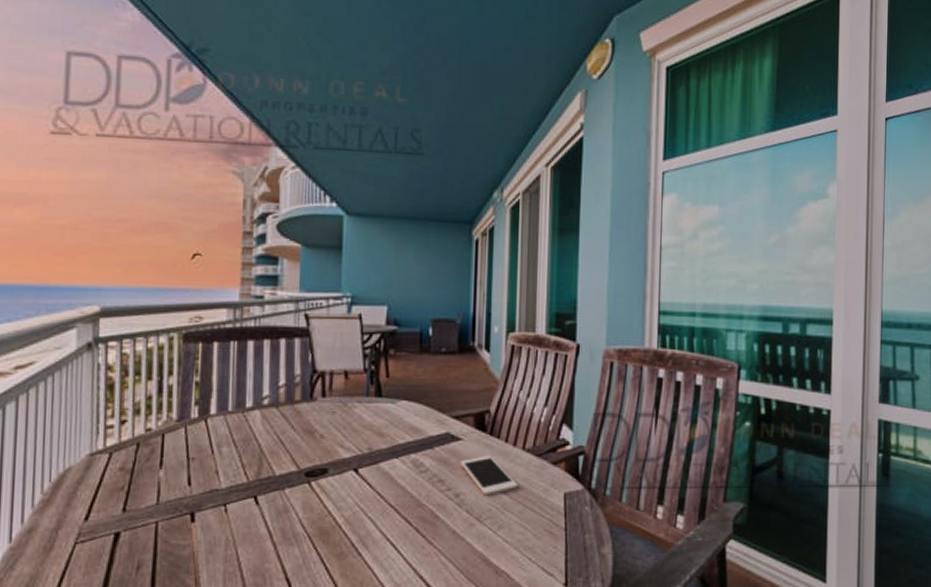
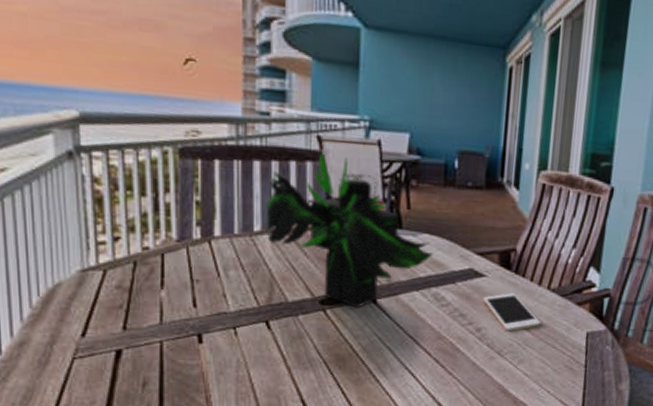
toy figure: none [257,328,411,479] -> present [266,151,433,308]

